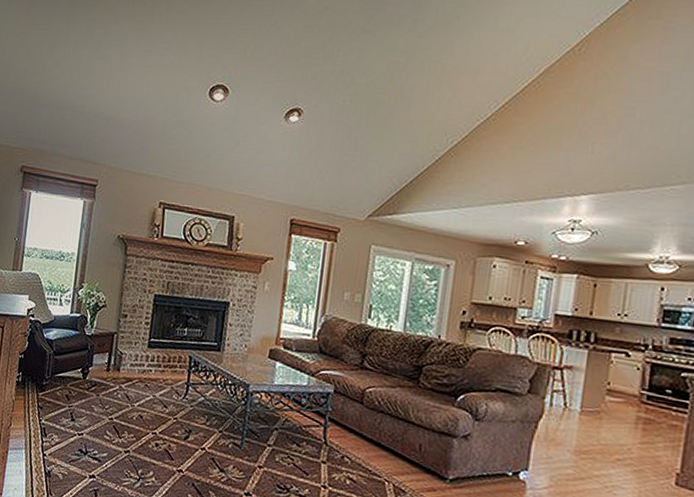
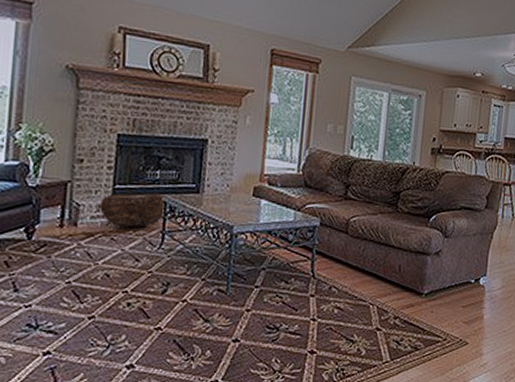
basket: none [137,345,192,379] -> present [98,192,167,229]

